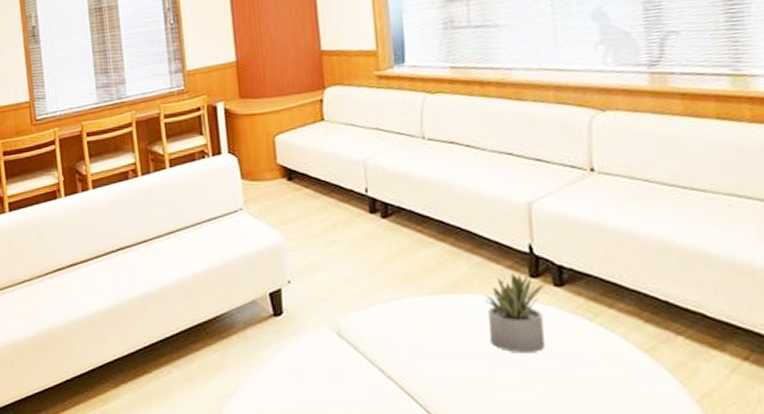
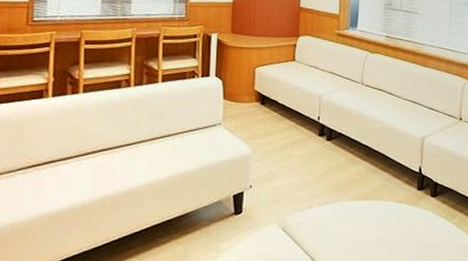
succulent plant: present [484,273,546,352] -> none [388,187,425,243]

